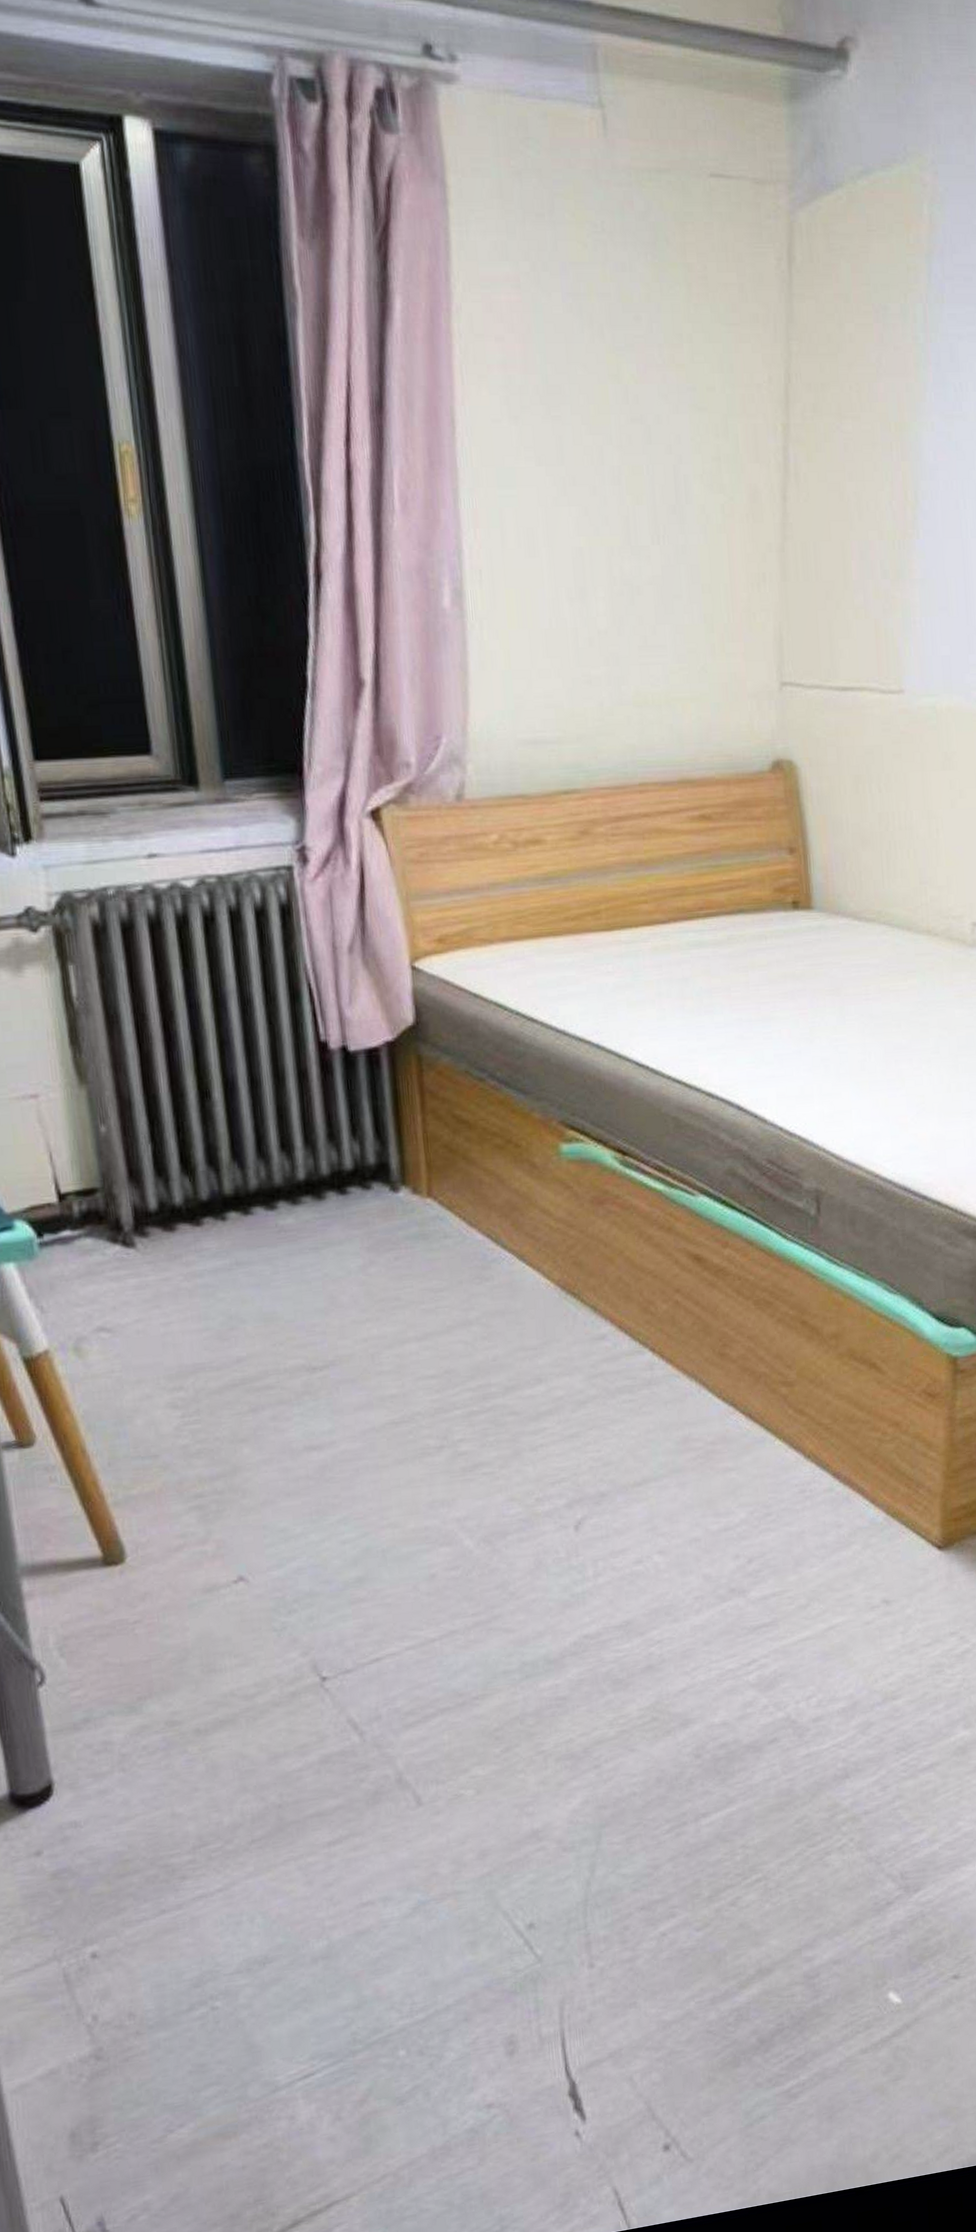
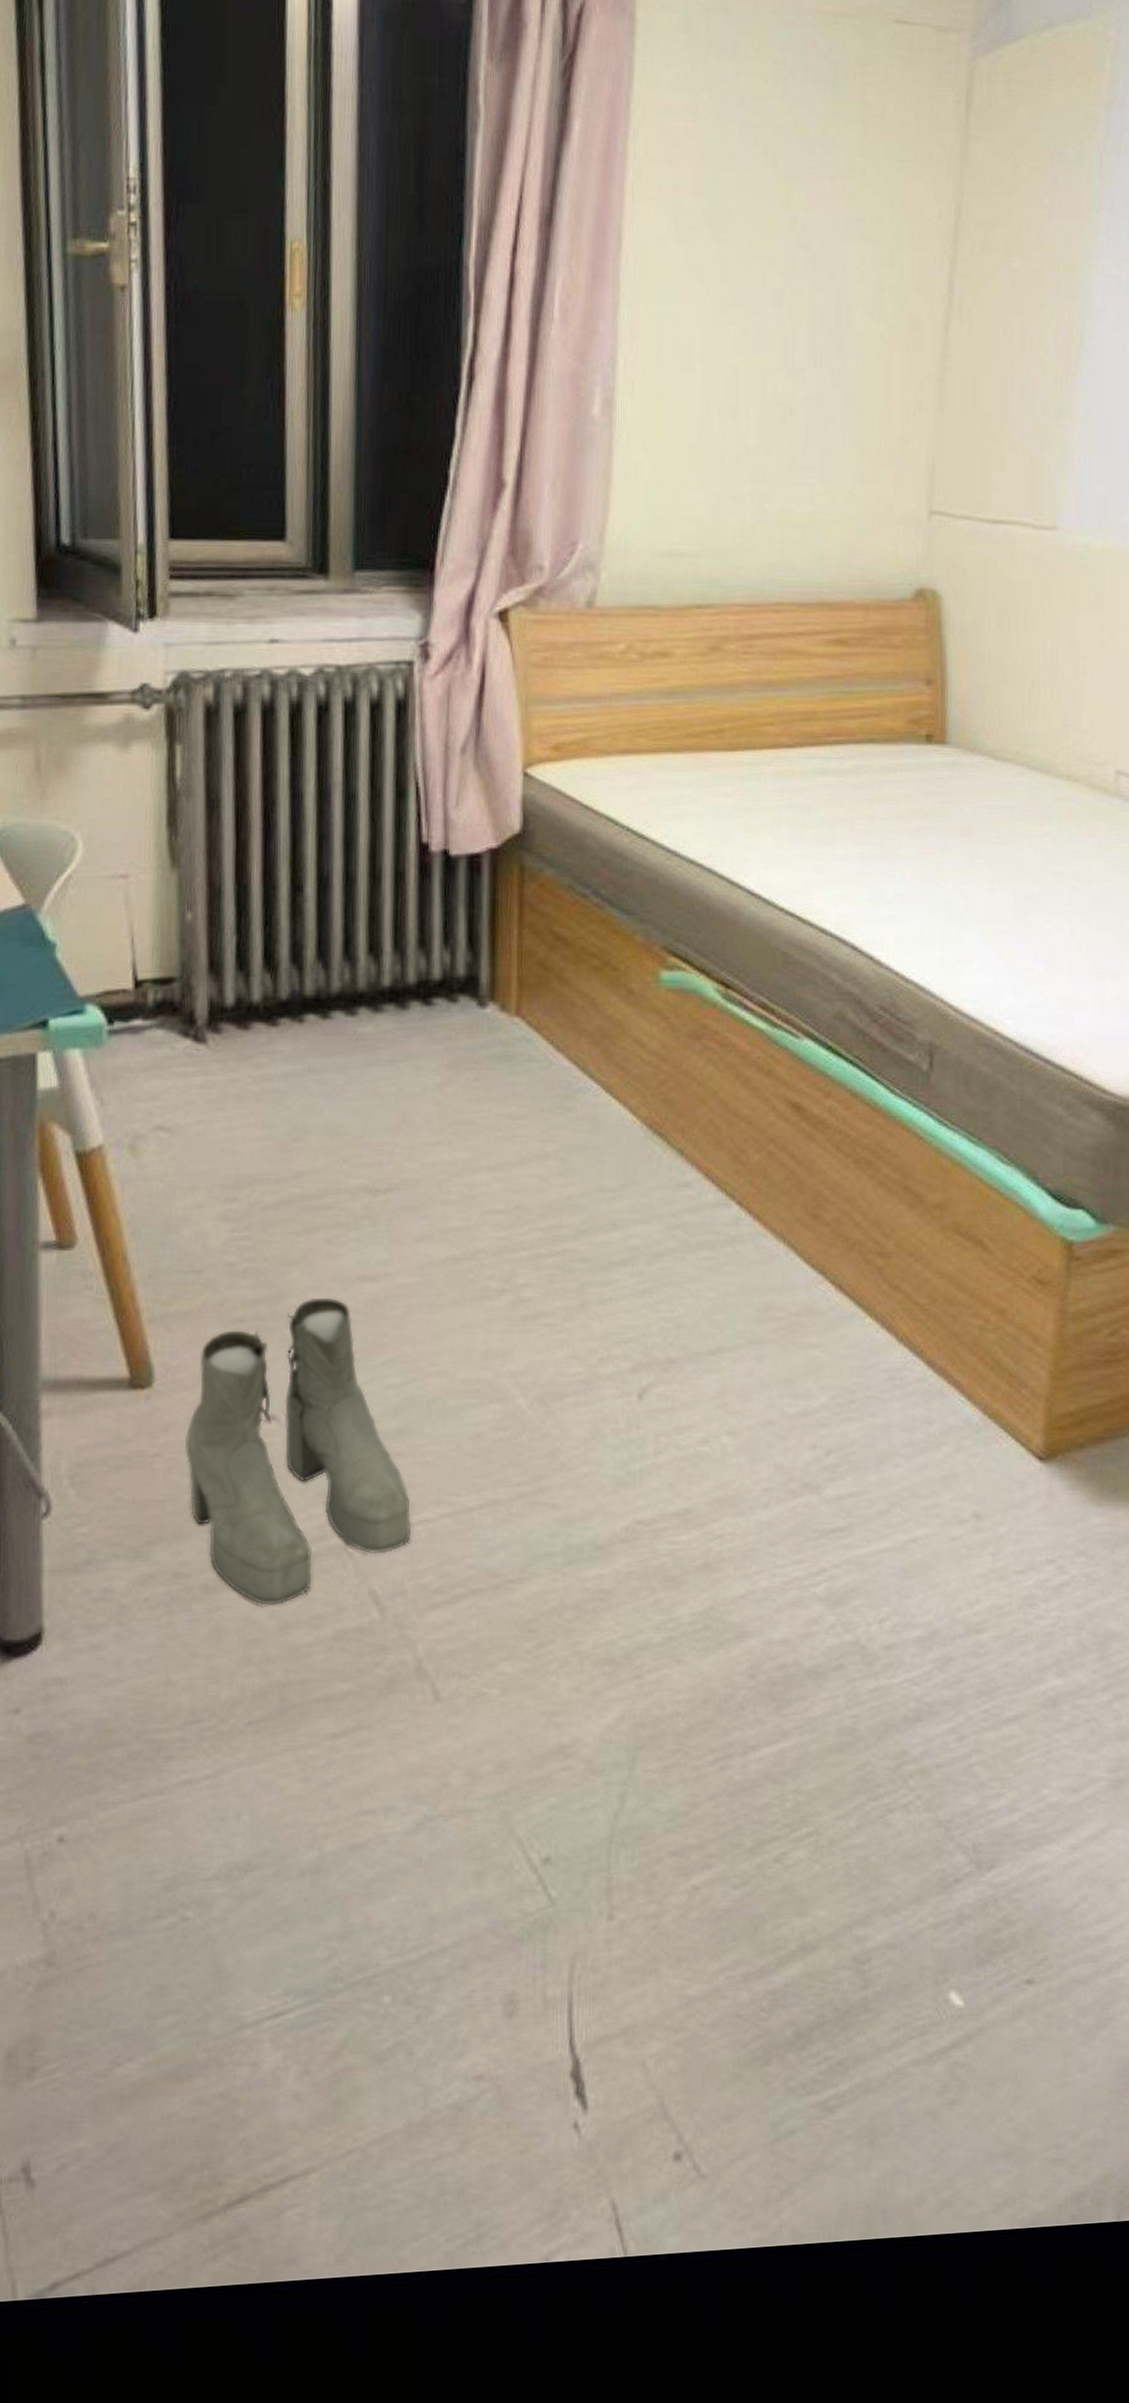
boots: none [161,1468,381,1742] -> present [184,1297,412,1606]

